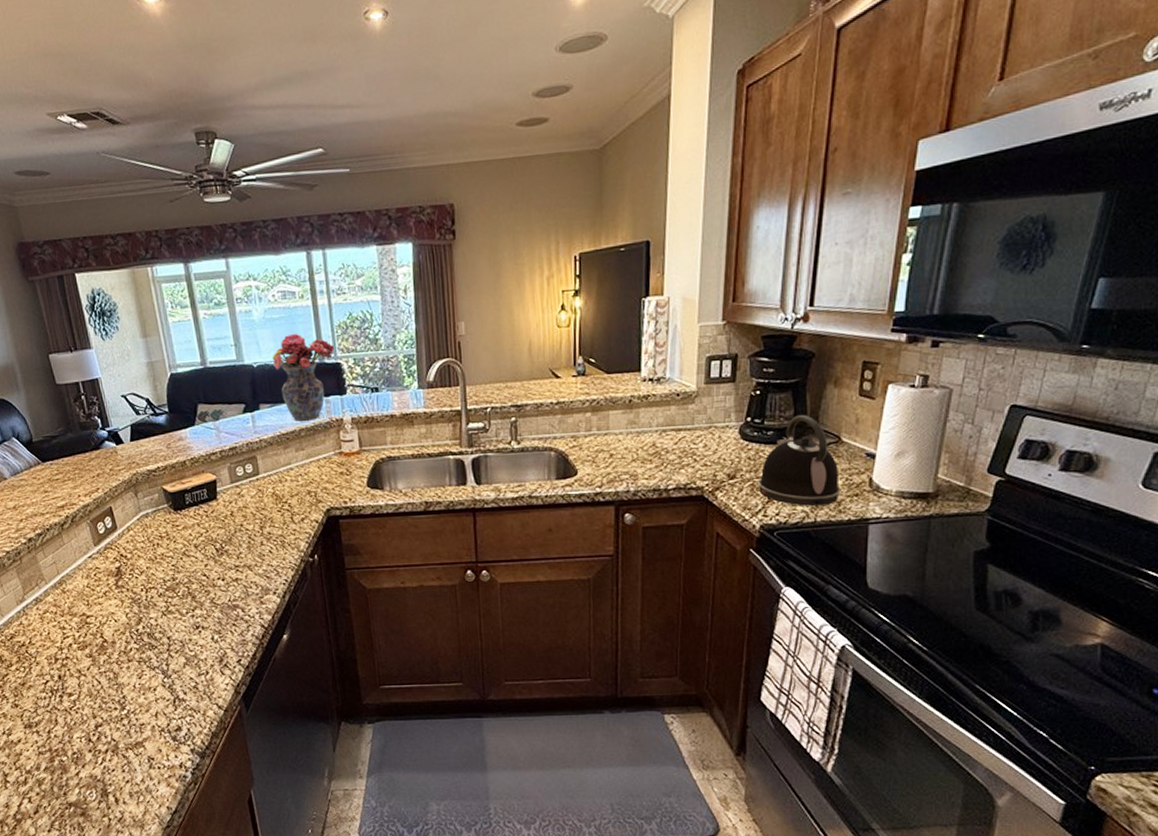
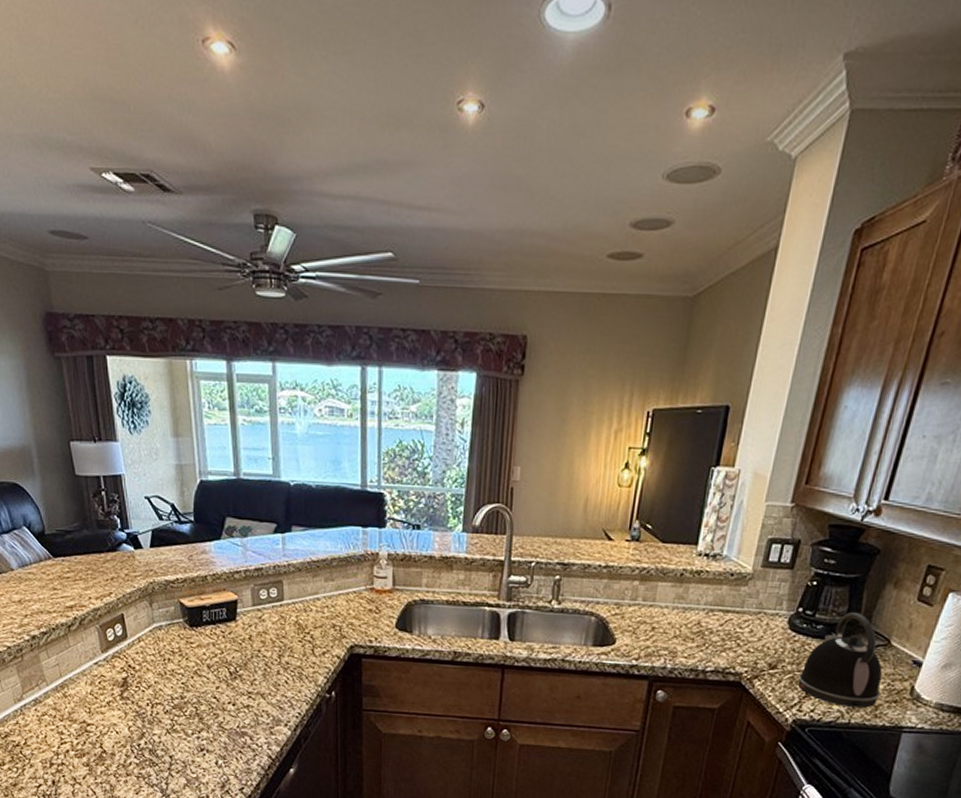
flower arrangement: present [272,333,335,421] -> none [311,454,380,551]

